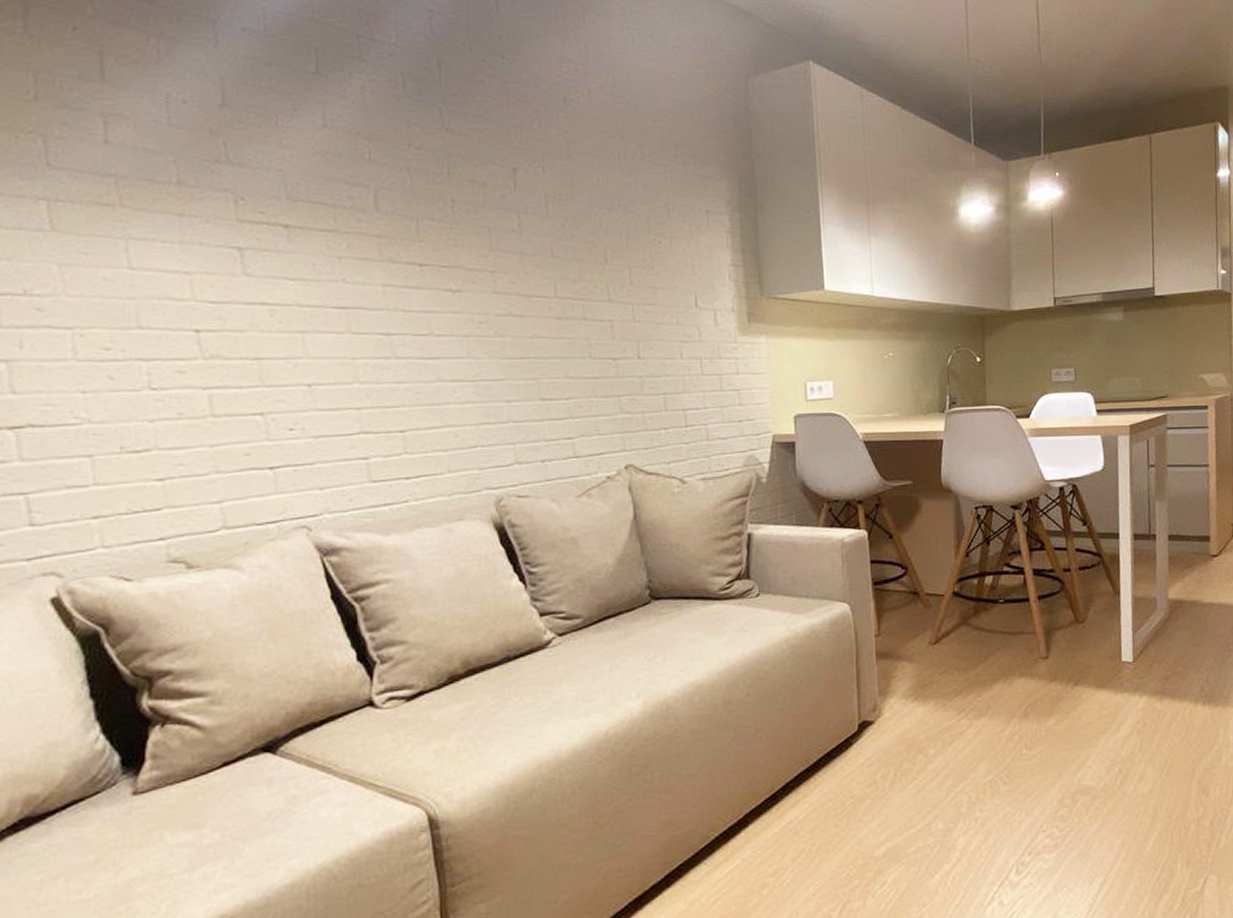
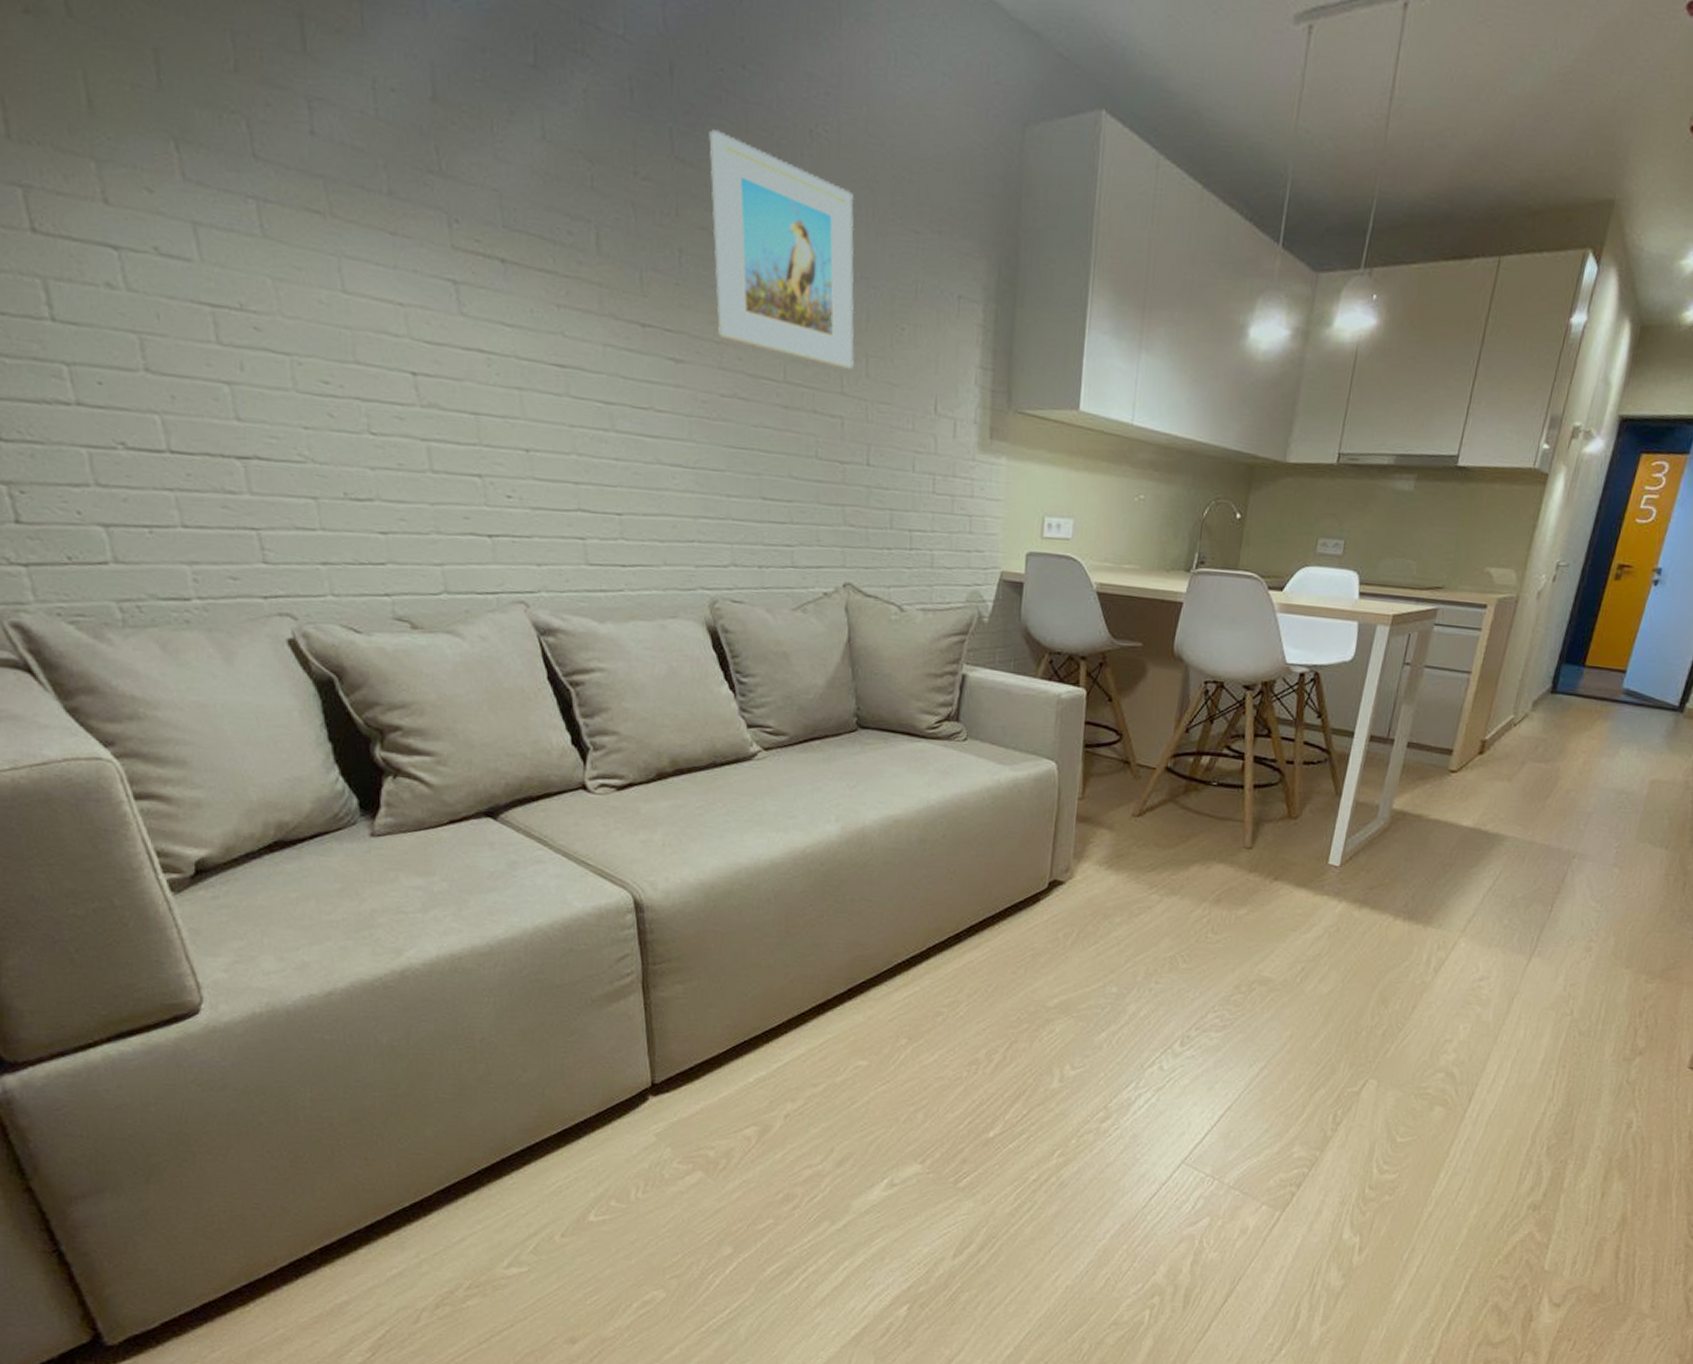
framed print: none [475,105,618,280] -> present [709,130,855,369]

